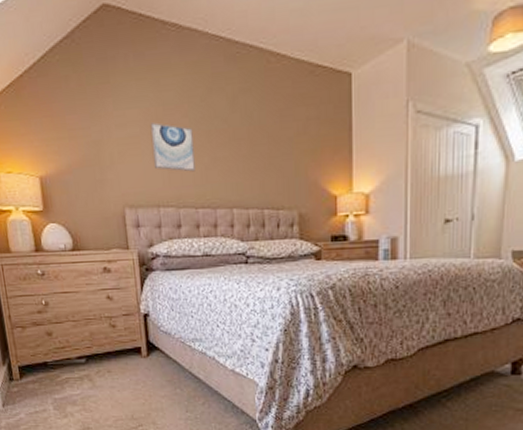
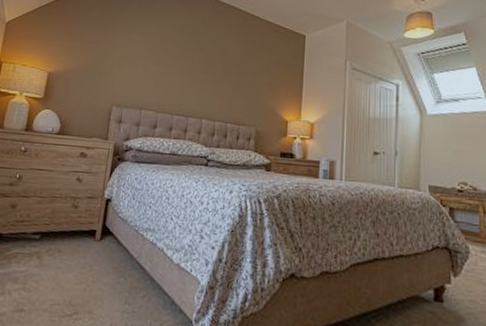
wall art: present [150,122,196,172] -> none [144,47,181,86]

